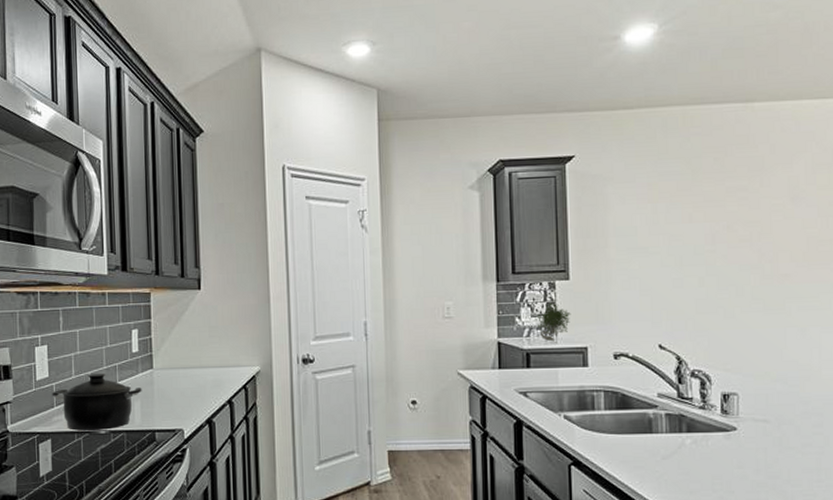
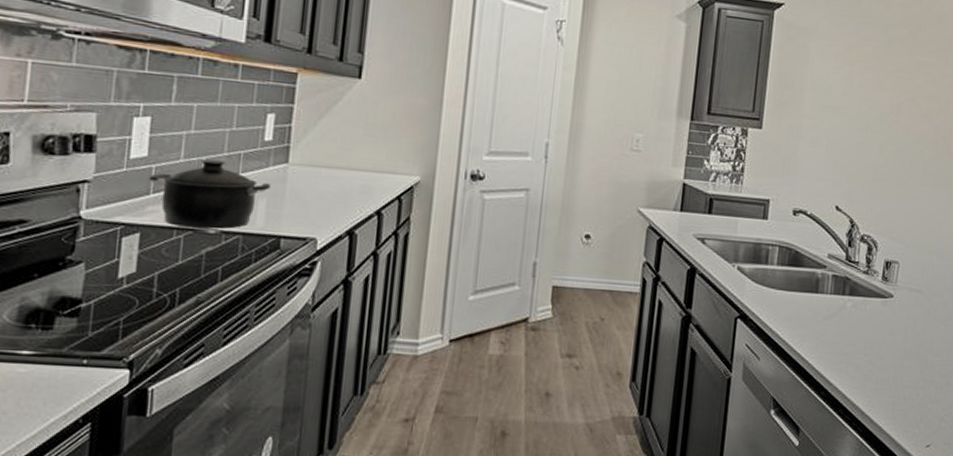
plant: present [535,302,571,343] -> none [723,149,759,192]

